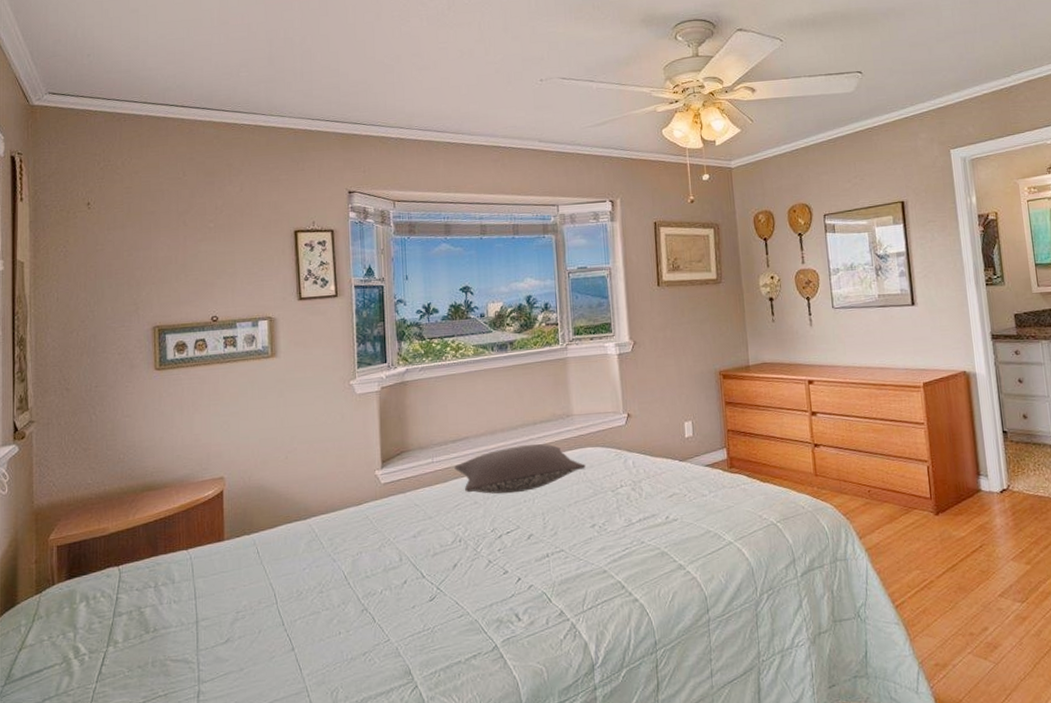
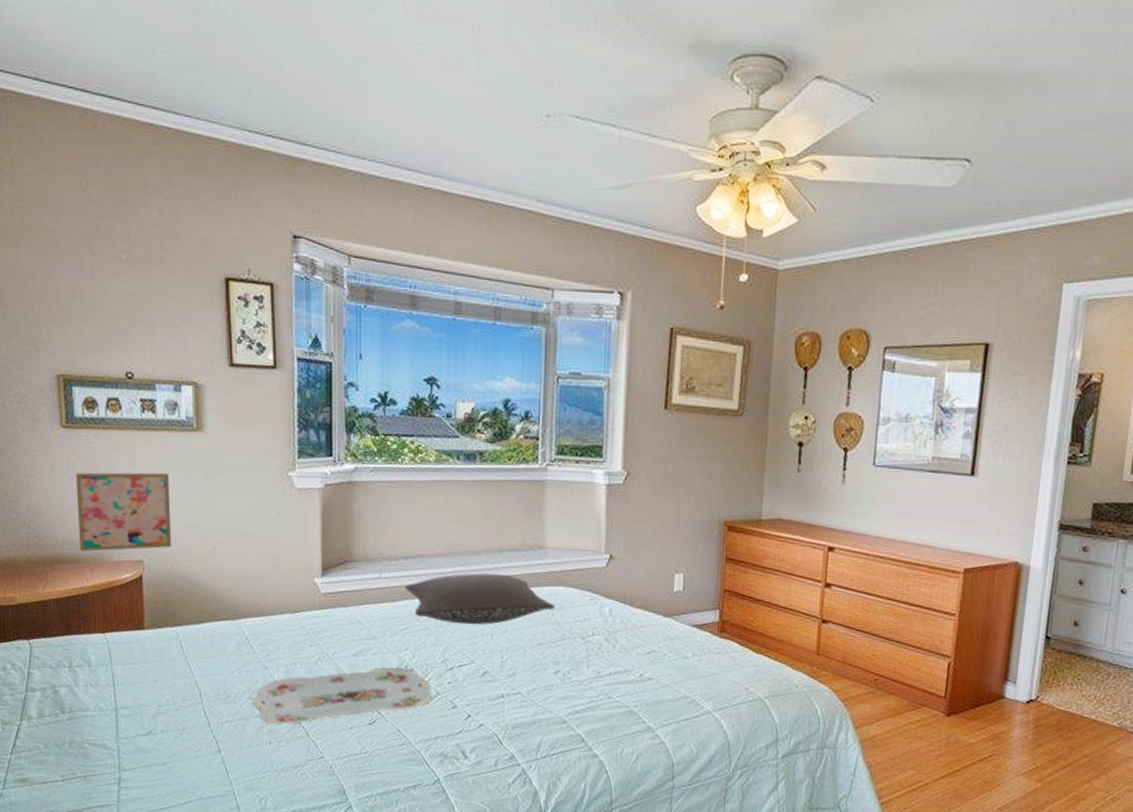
wall art: none [166,396,250,476] -> present [75,472,172,552]
serving tray: none [322,542,486,614] -> present [252,667,433,724]

